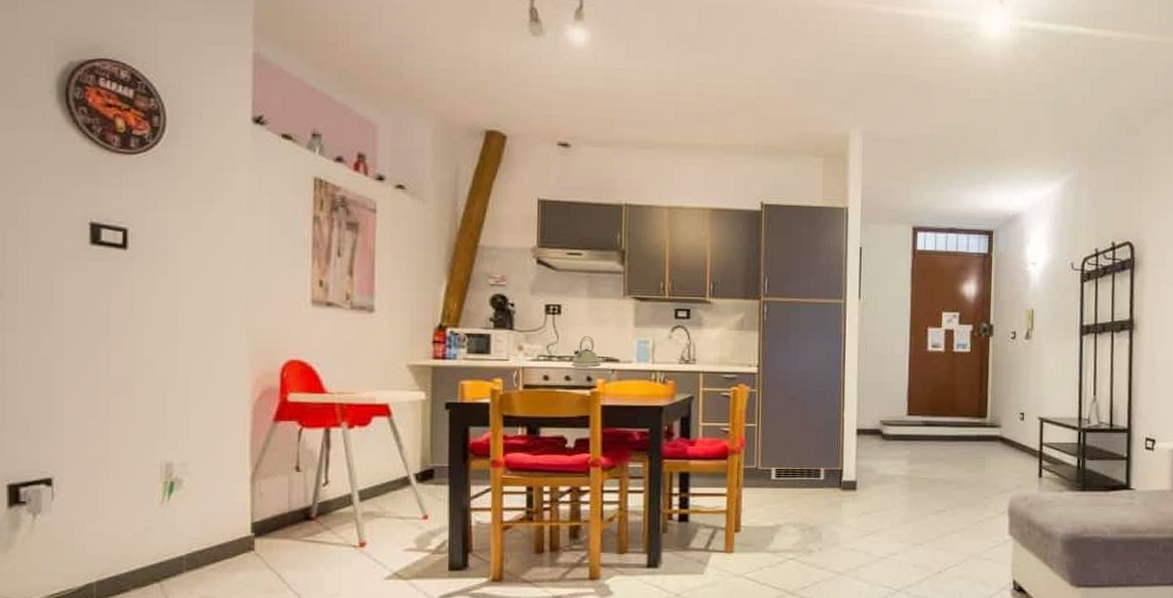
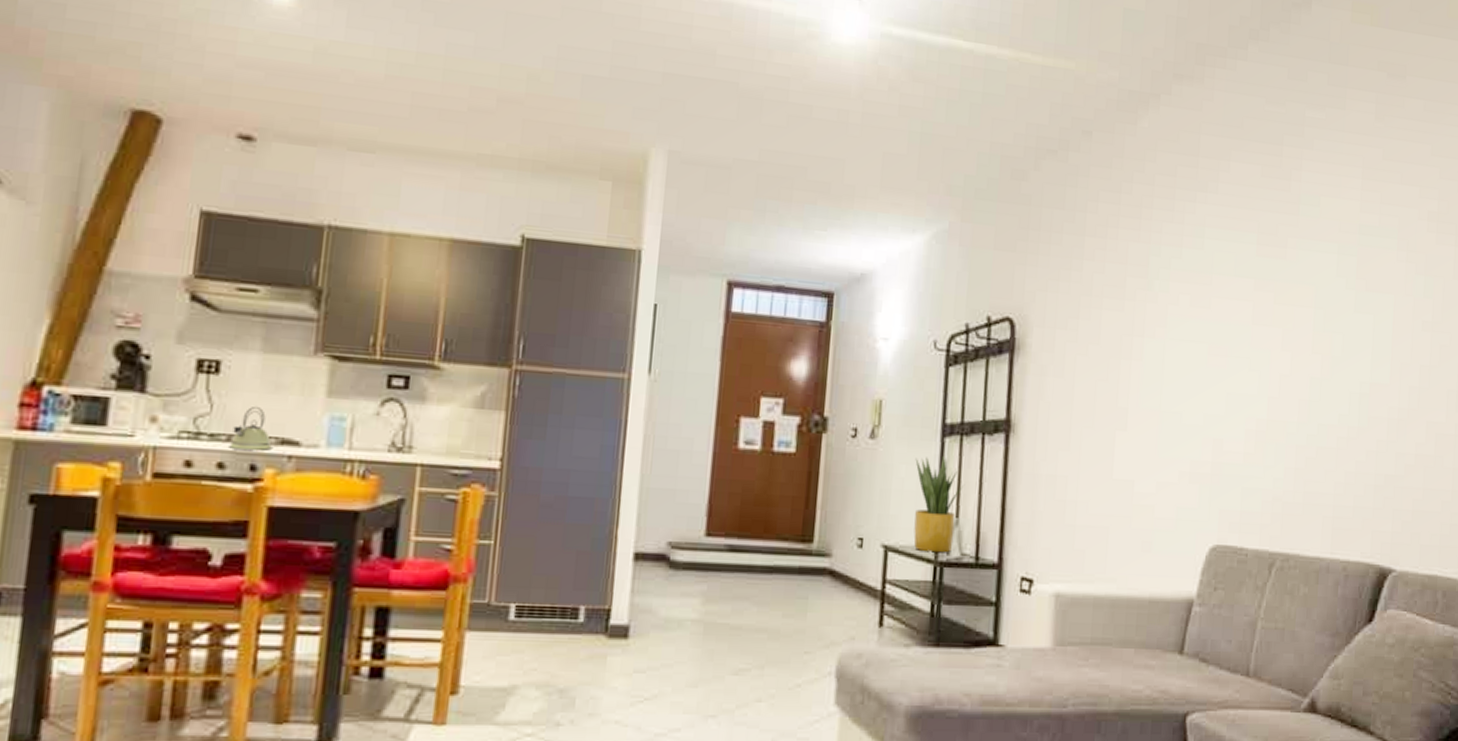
planter: none [1061,350,1099,422] -> present [913,456,964,553]

